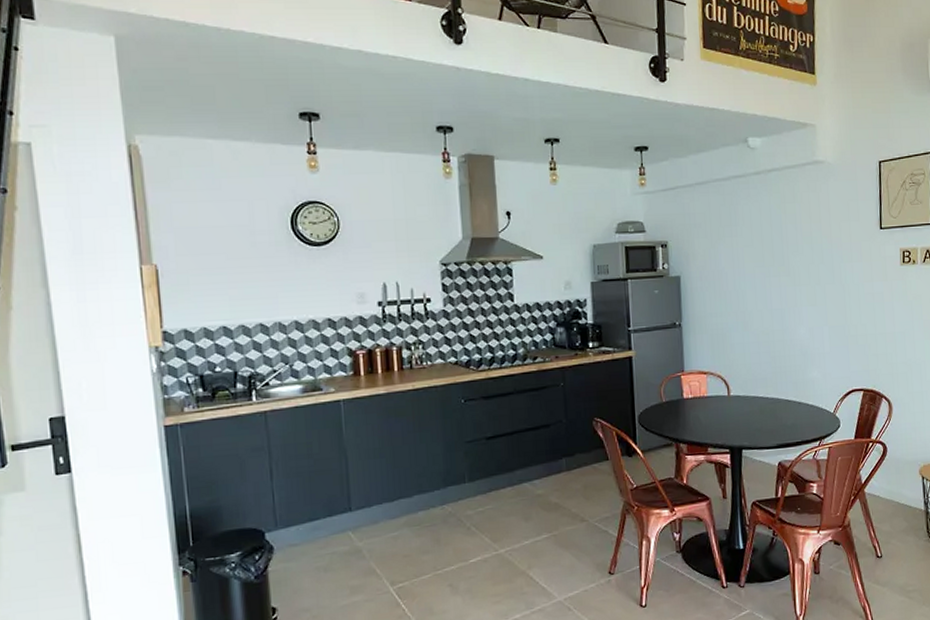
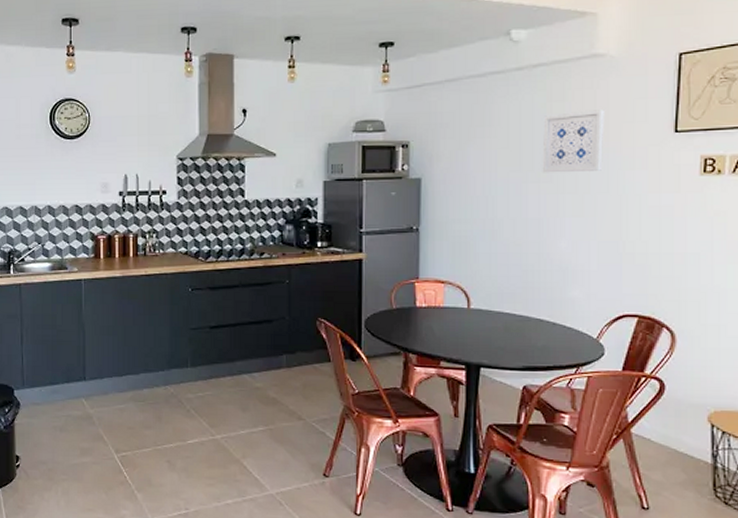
wall art: none [780,210,828,268] -> present [542,110,605,173]

